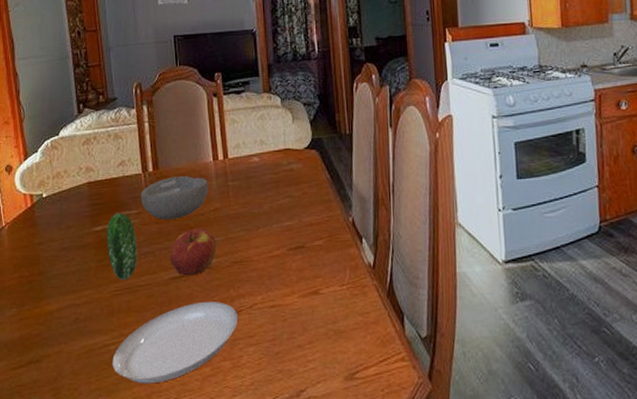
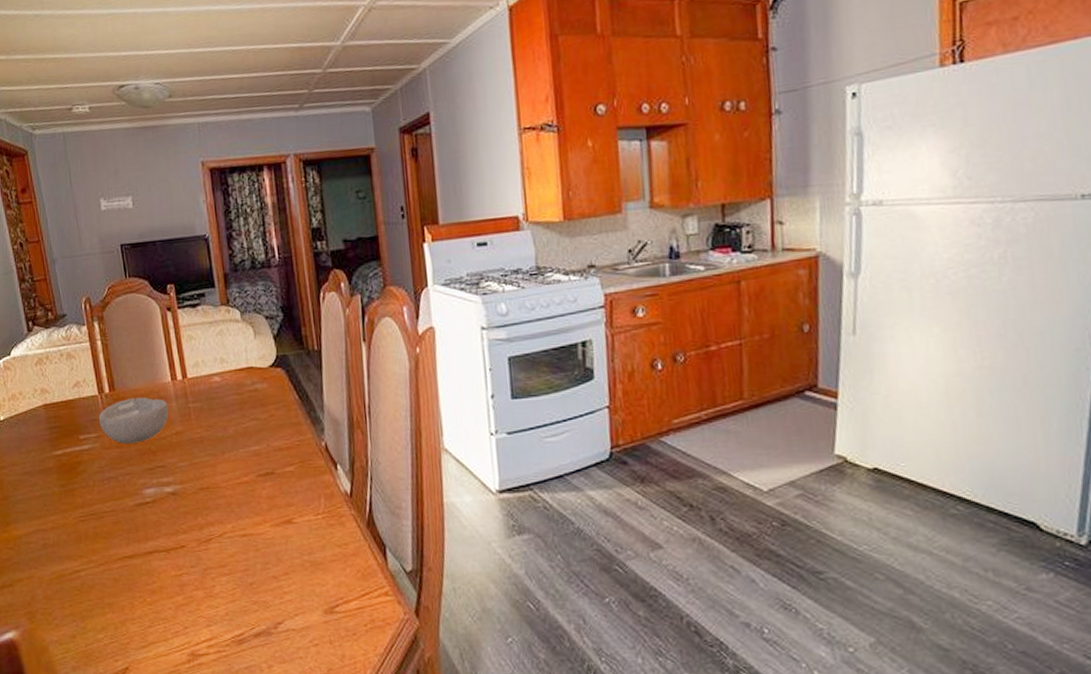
plate: present [106,212,237,384] -> none [66,436,208,611]
apple: present [169,228,217,276] -> none [133,453,181,502]

